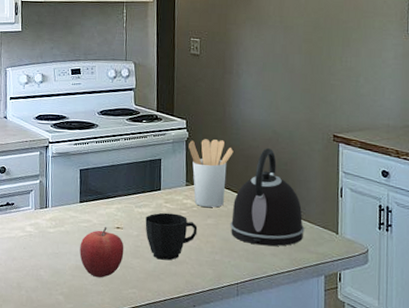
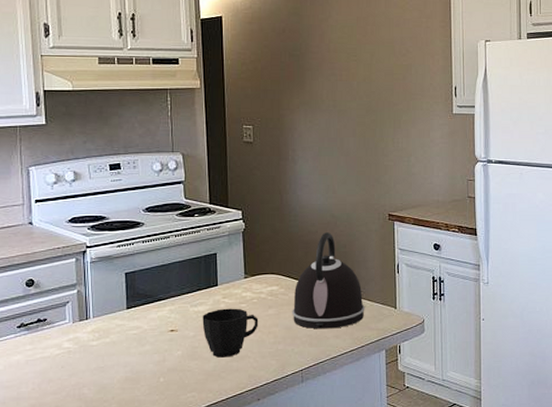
fruit: present [79,227,124,278] -> none [129,332,180,387]
utensil holder: present [189,139,234,208] -> none [246,228,292,298]

